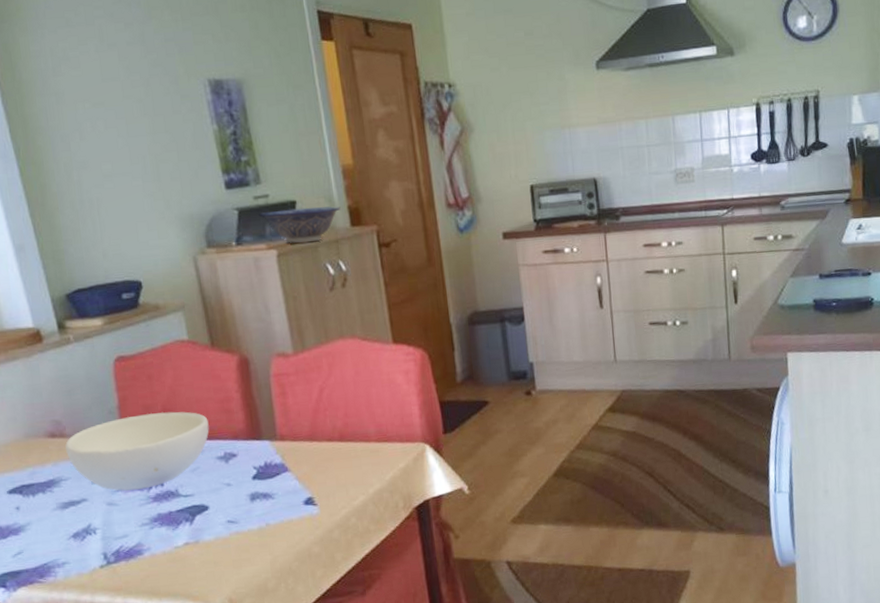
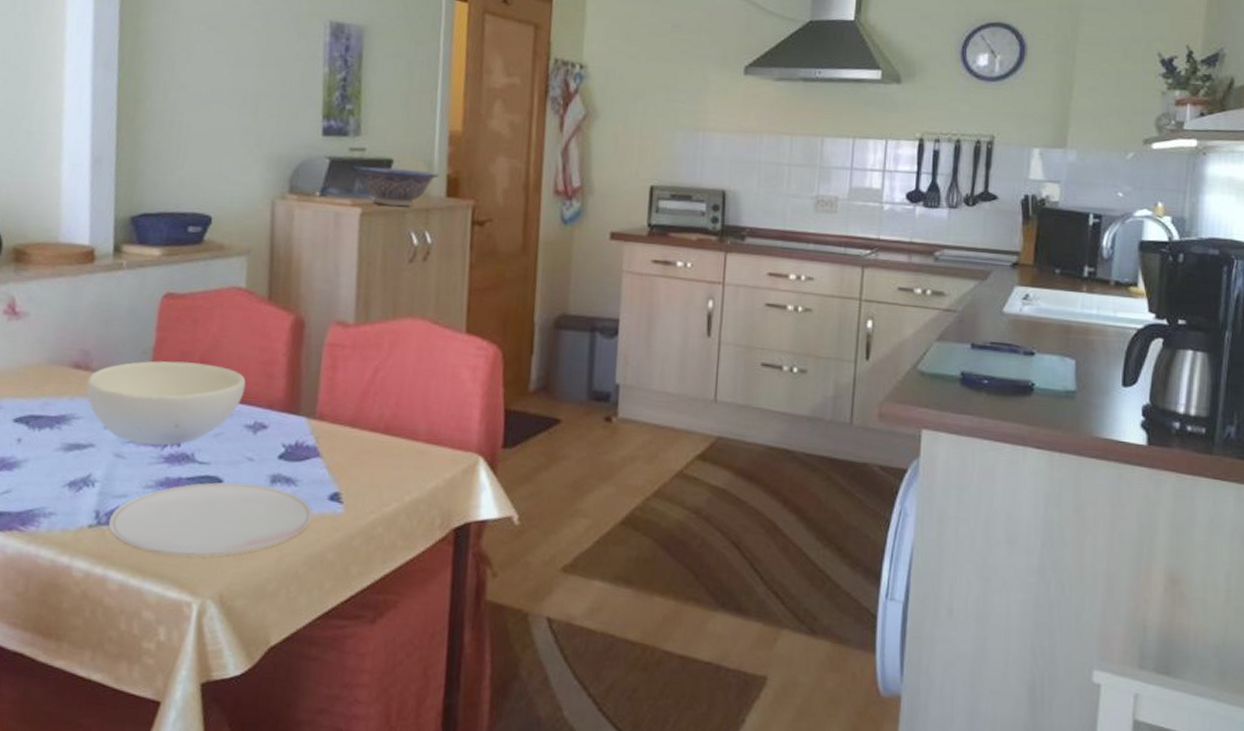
plate: none [117,503,294,578] -> present [108,481,313,557]

